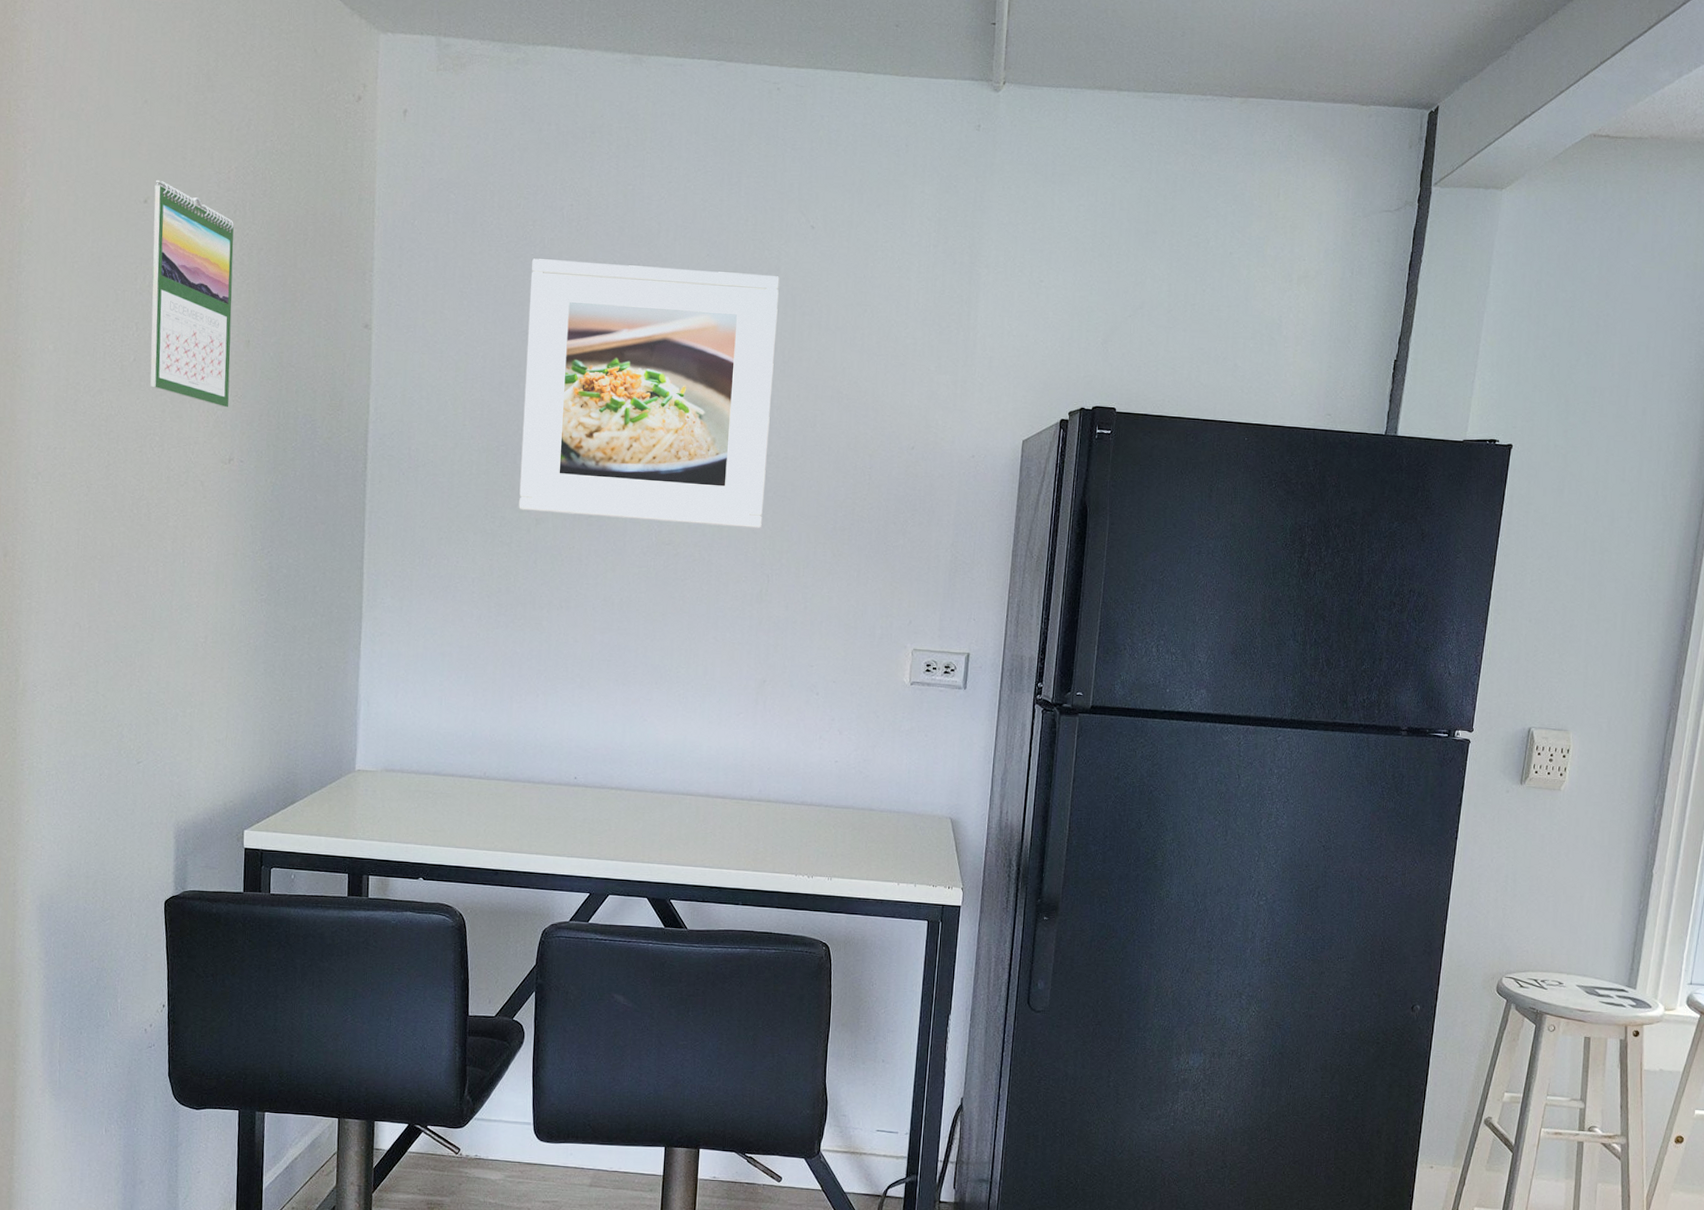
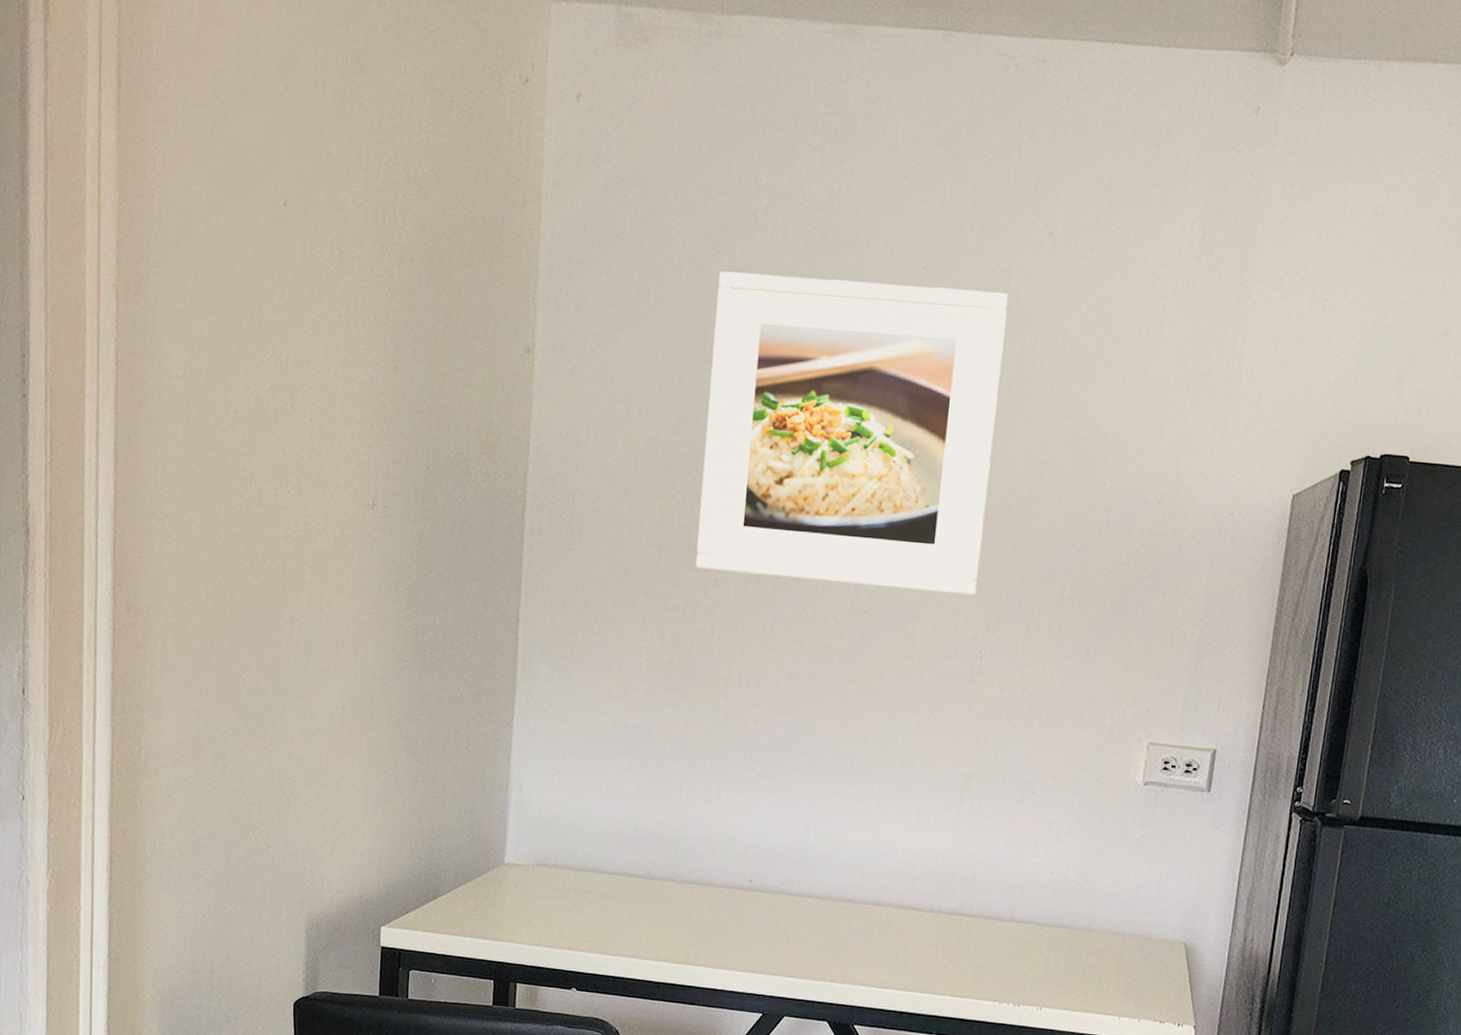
calendar: present [150,179,234,408] -> none [287,178,383,445]

